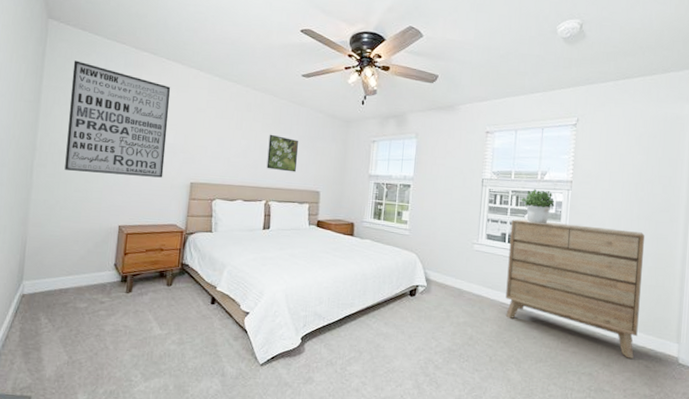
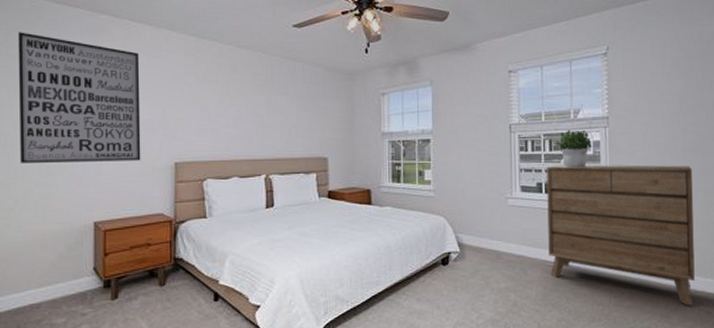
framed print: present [266,134,298,172] -> none [262,97,297,139]

